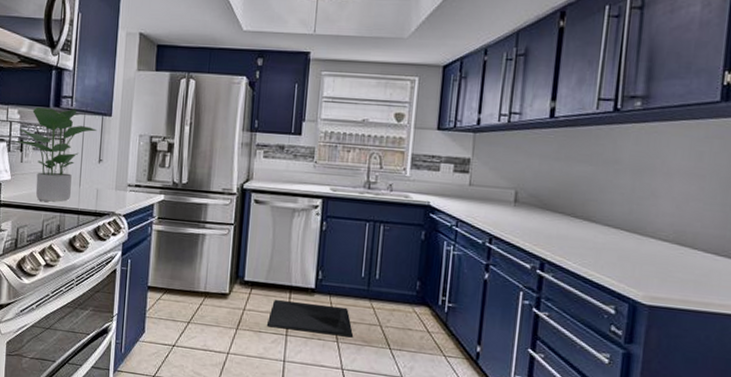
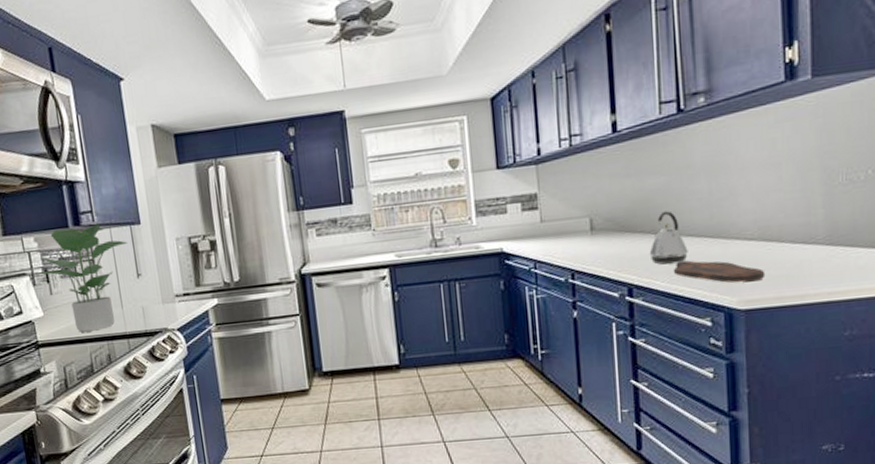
door mat: present [266,300,353,338] -> none [355,378,448,415]
kettle: none [565,198,604,249] -> present [649,211,688,265]
cutting board: none [585,247,675,281] -> present [673,260,766,283]

